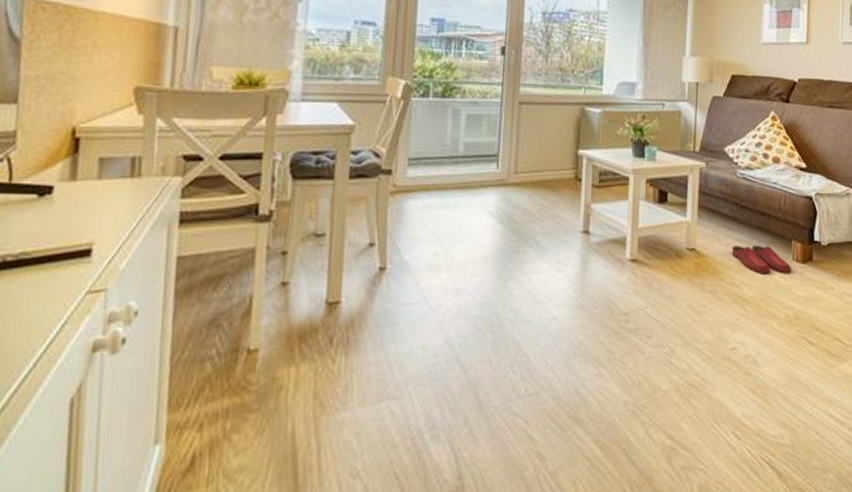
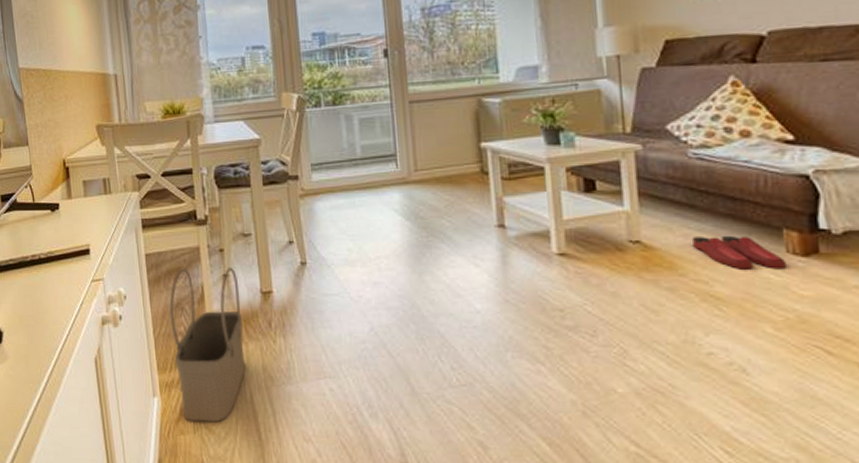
basket: none [194,274,300,471] -> present [169,268,246,423]

